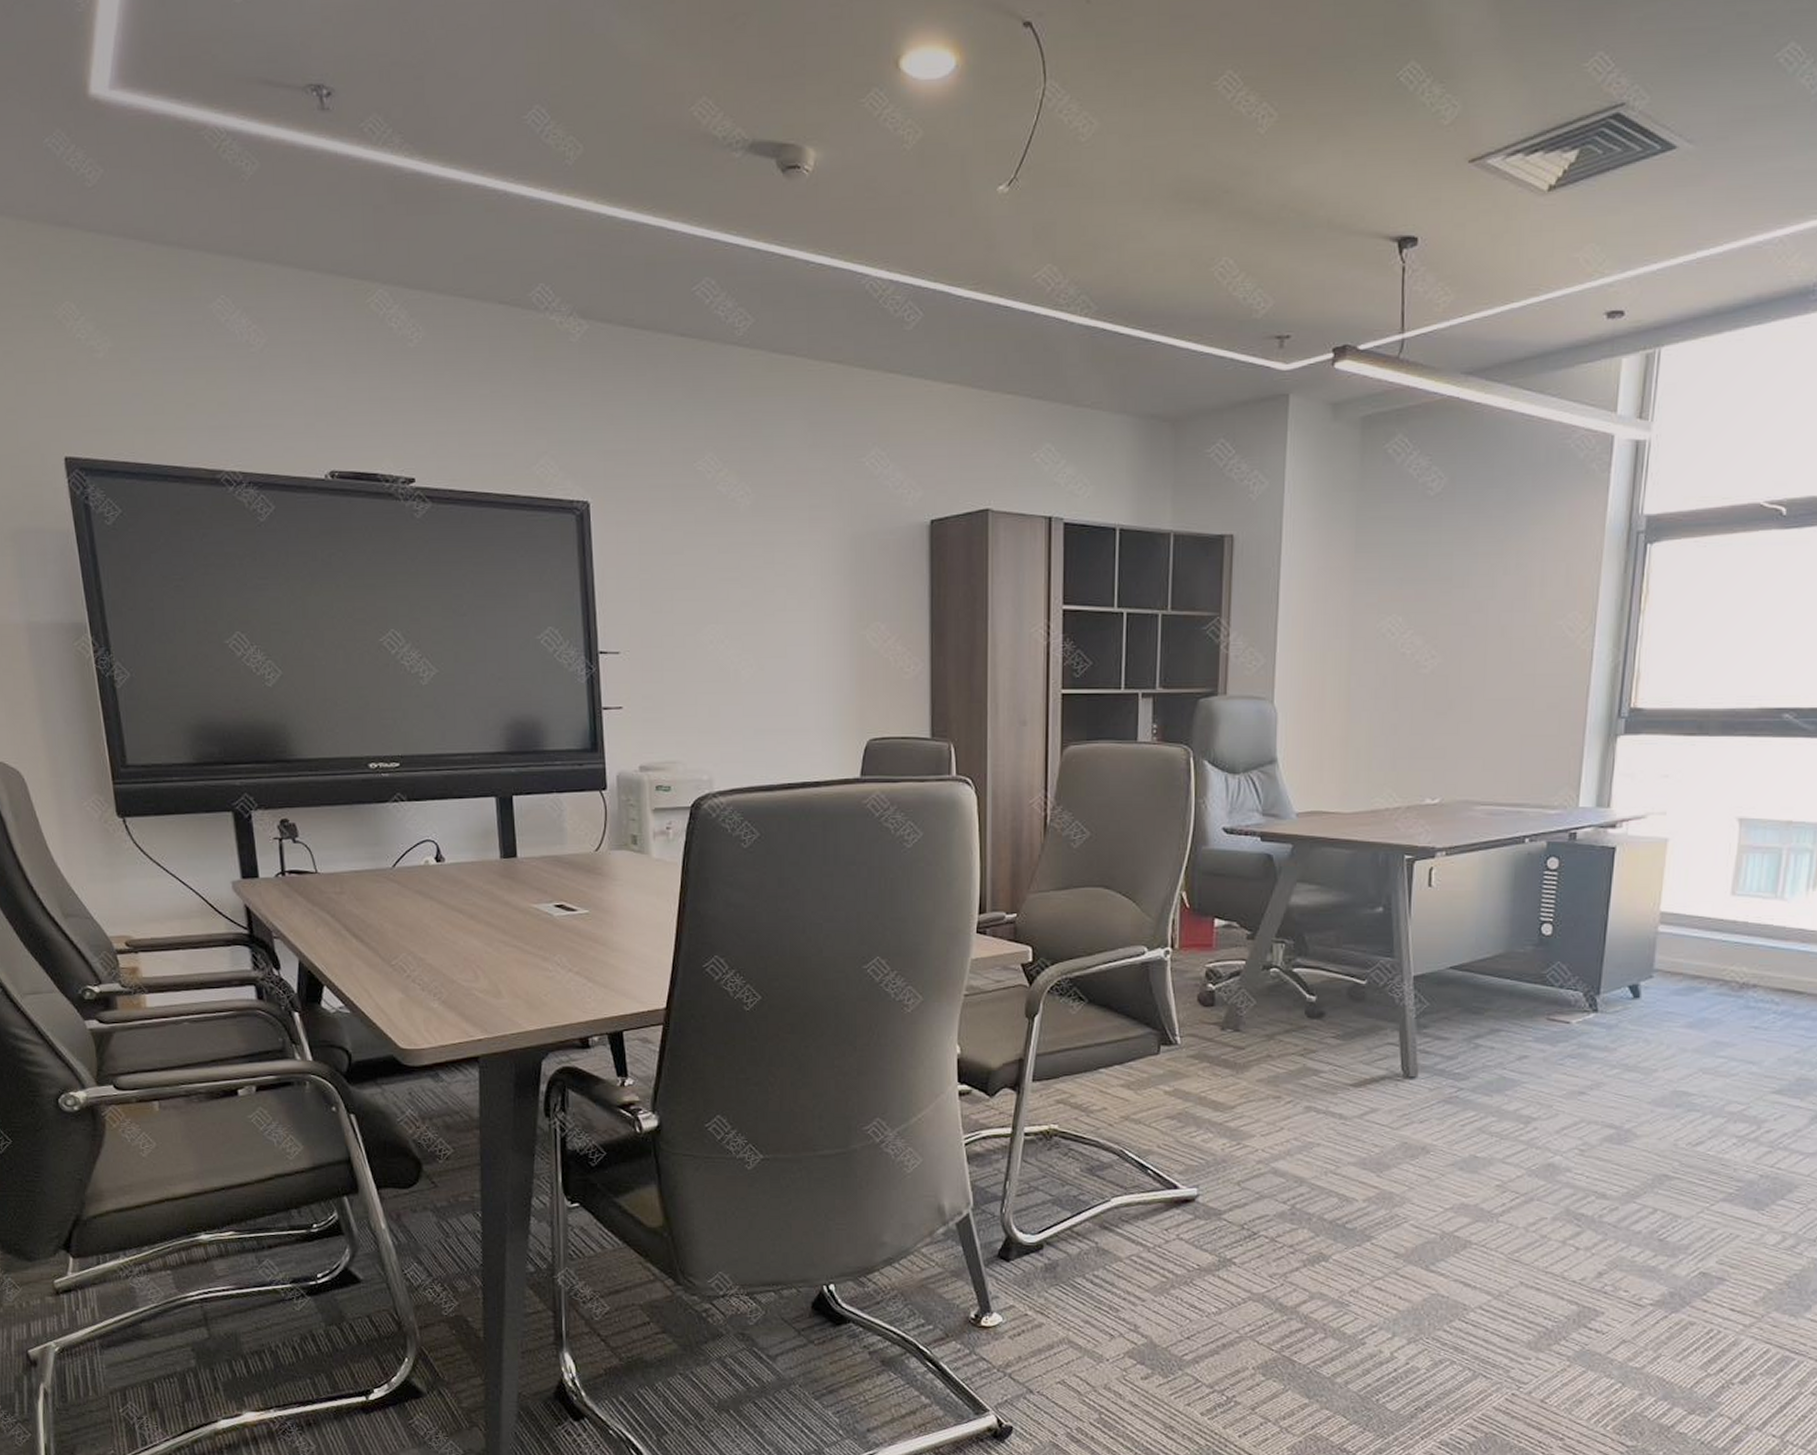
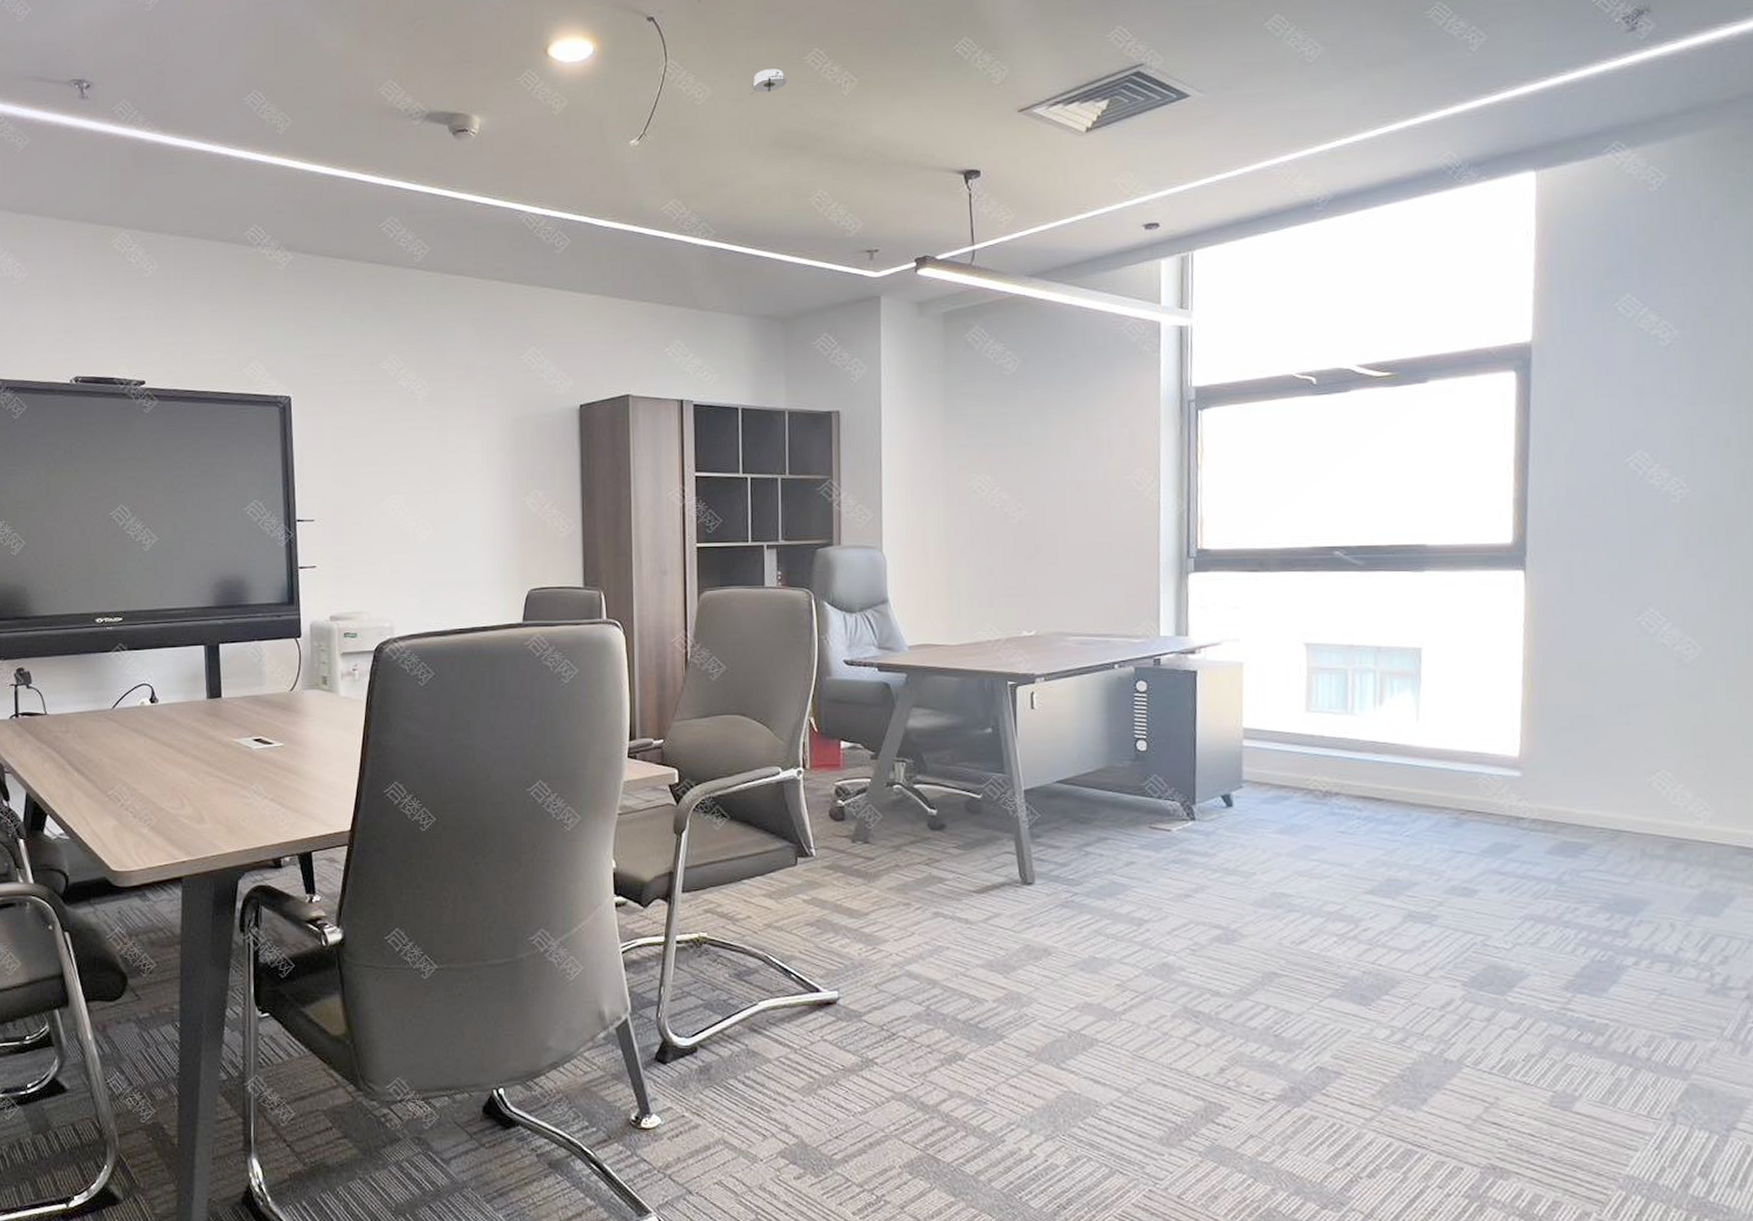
smoke detector: none [1145,96,1193,130] -> present [749,68,788,95]

